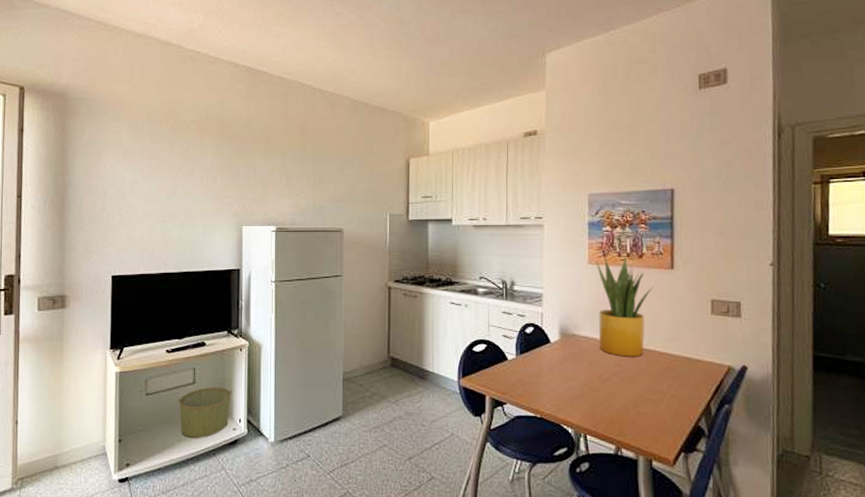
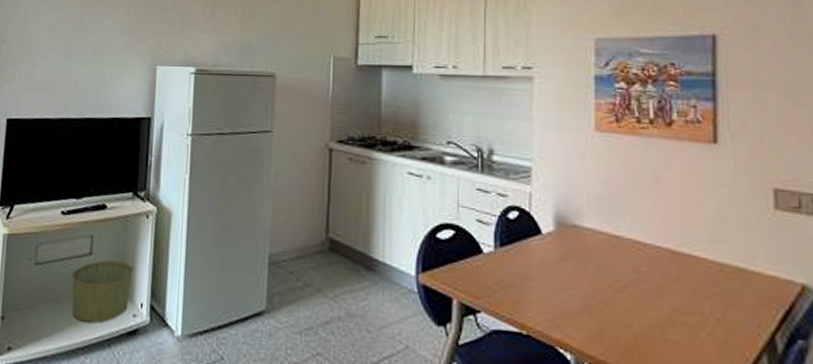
planter: present [595,256,654,357] -> none [605,122,688,262]

